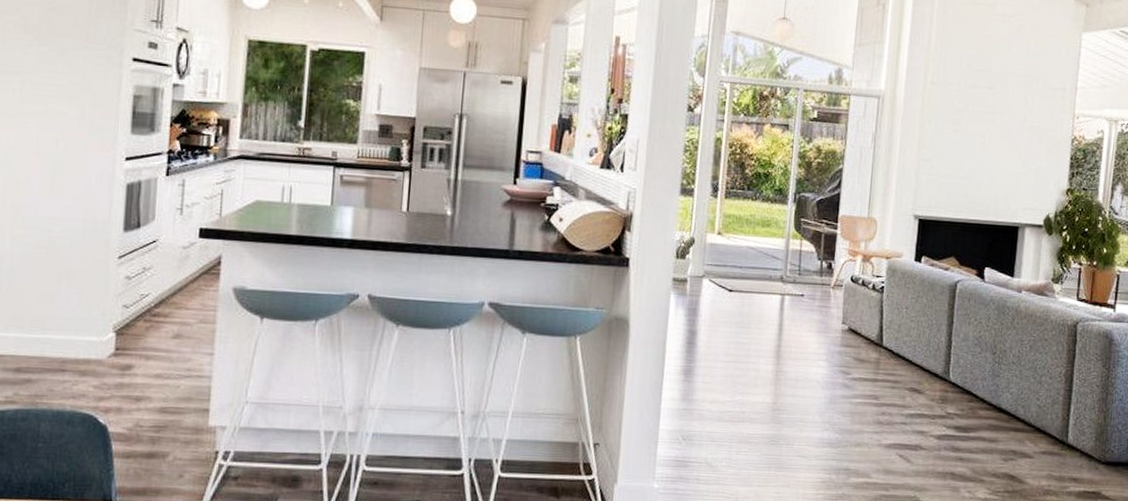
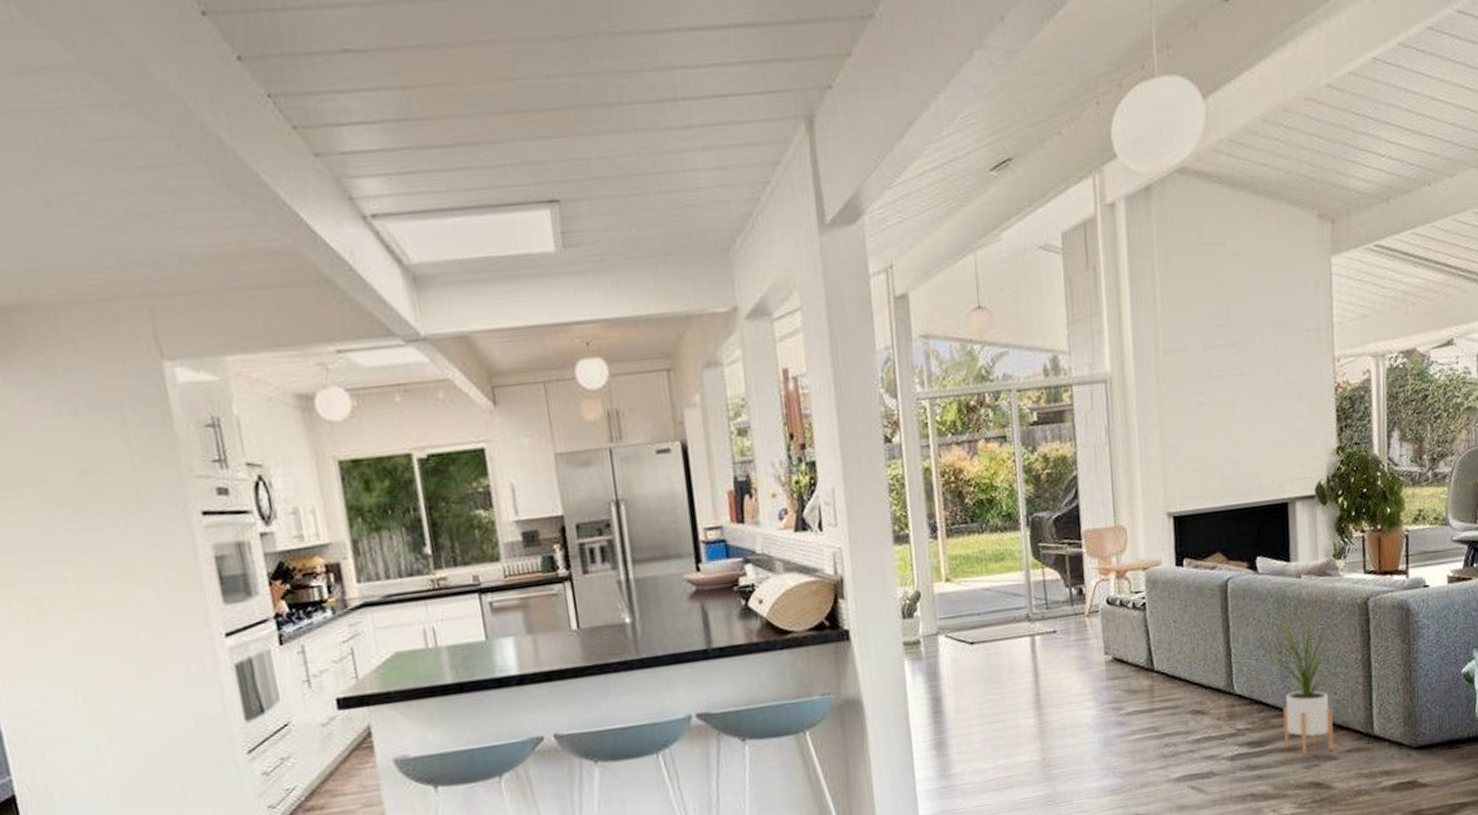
house plant: none [981,315,1056,450] -> present [1262,607,1347,755]

